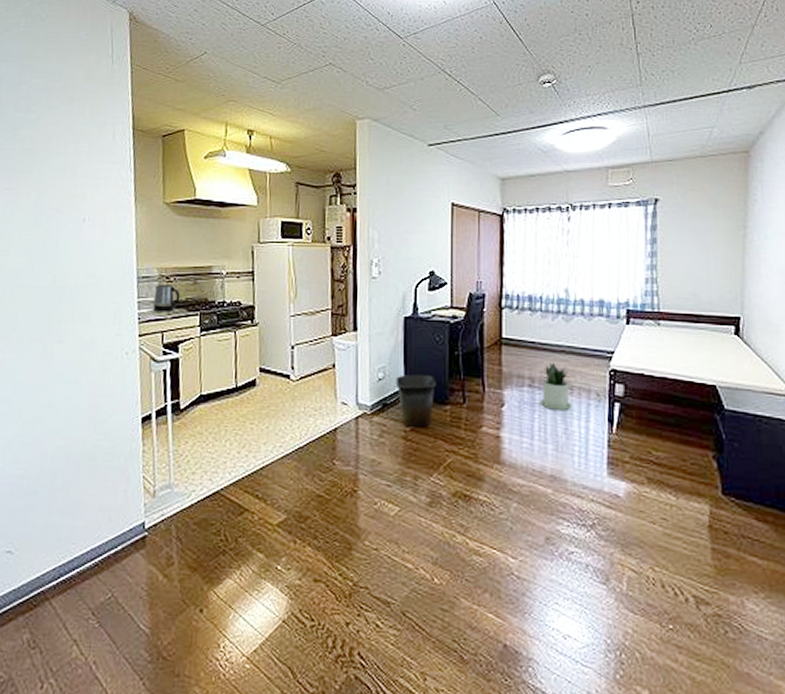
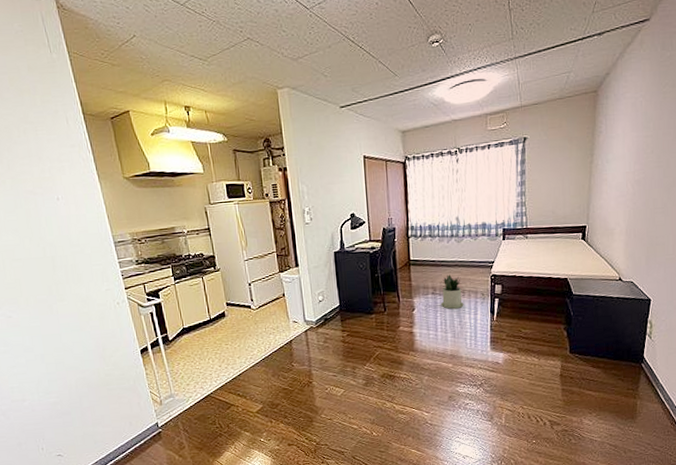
kettle: present [152,284,180,312] -> none [130,245,153,269]
waste bin: present [395,374,436,427] -> none [332,293,363,333]

